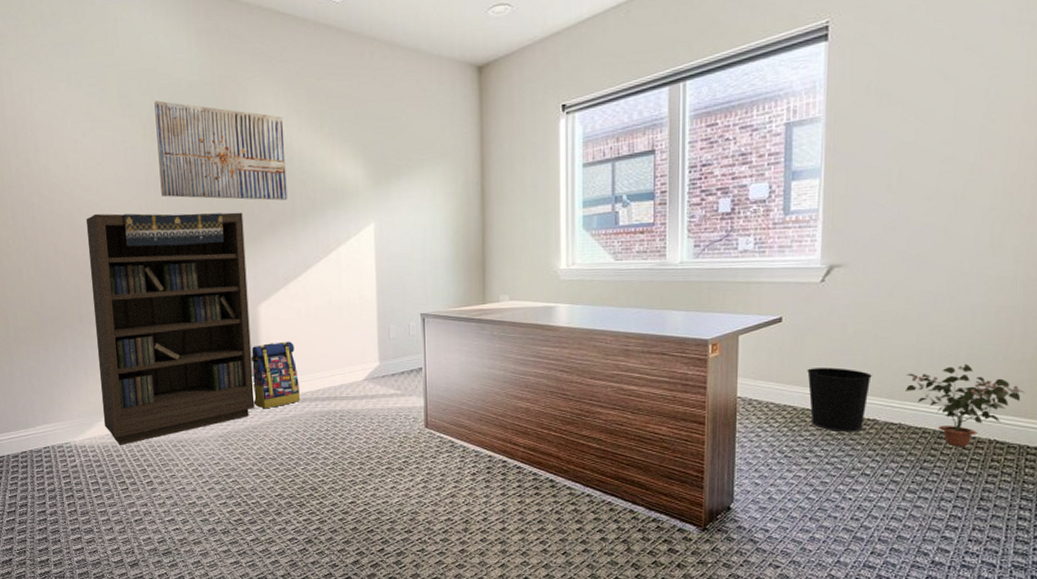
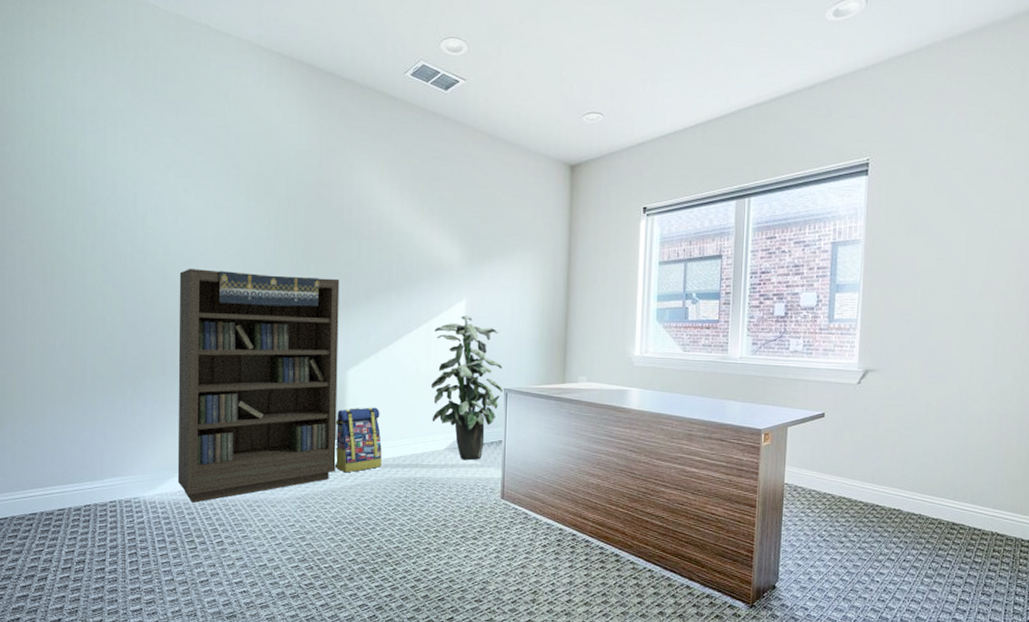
wall art: present [154,100,288,201] -> none [260,165,386,271]
indoor plant: none [343,240,419,390] -> present [431,316,503,461]
wastebasket: present [807,367,872,433] -> none [844,460,898,521]
potted plant: present [906,363,1025,447] -> none [925,463,1020,538]

